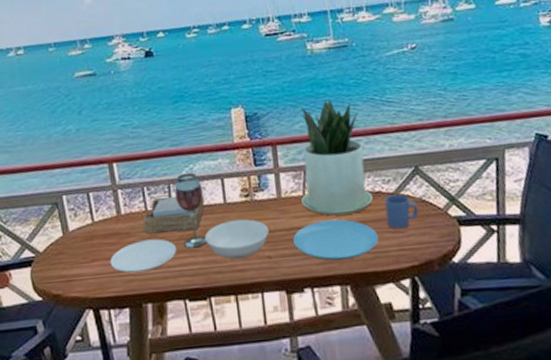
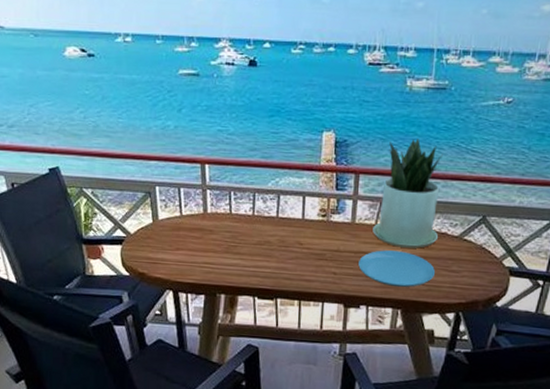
plate: present [110,239,177,273] -> none [192,239,254,267]
napkin holder: present [143,196,205,234] -> none [226,203,284,238]
wineglass: present [174,172,208,248] -> none [258,185,285,254]
bowl: present [204,219,269,260] -> none [279,235,339,271]
mug: present [384,194,419,230] -> none [446,238,477,270]

